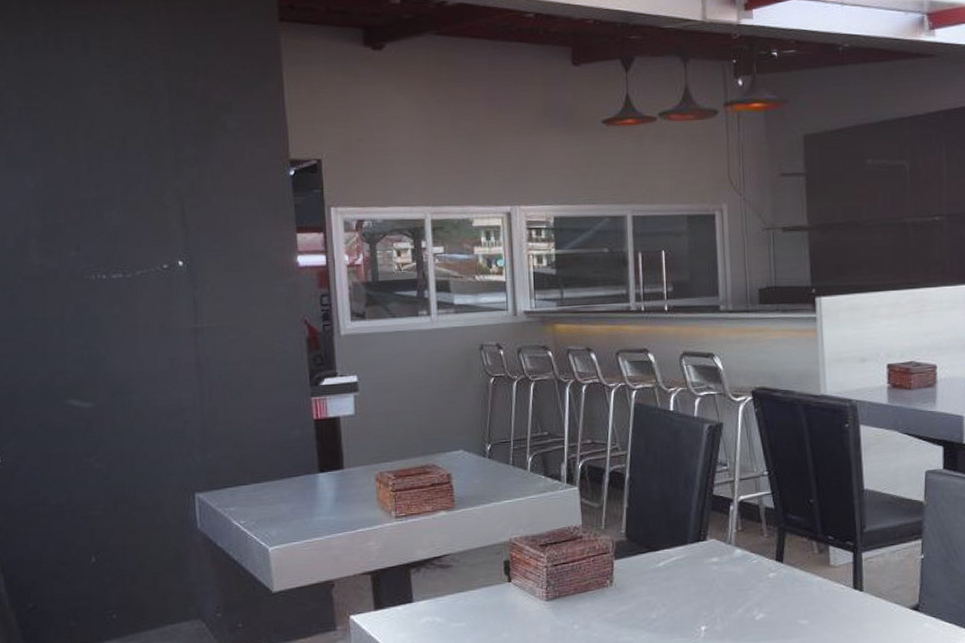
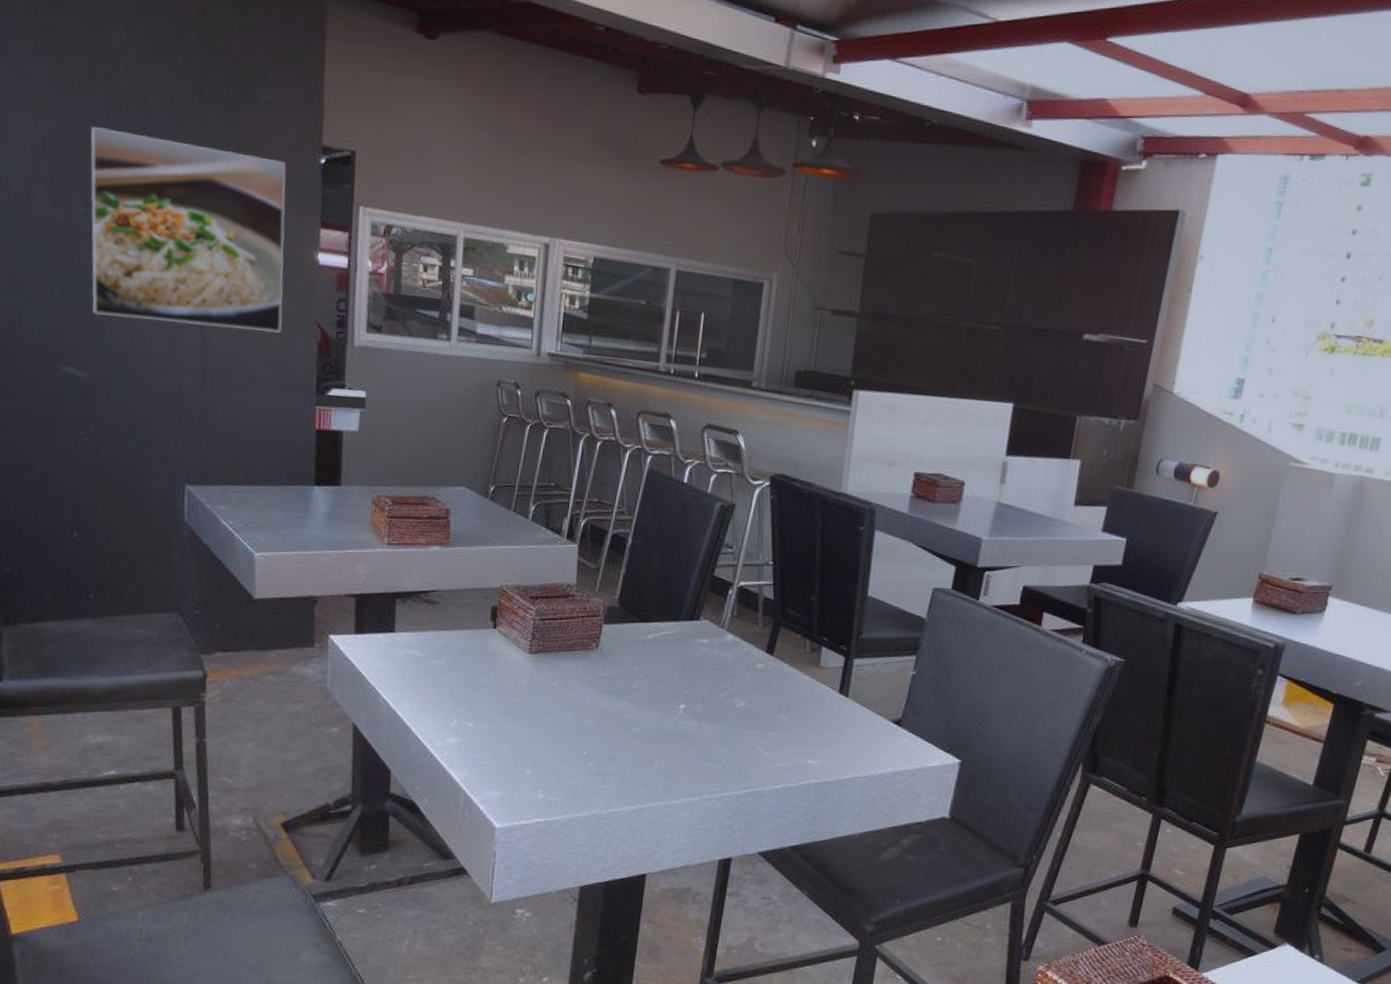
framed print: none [74,176,271,348] -> present [90,126,286,333]

